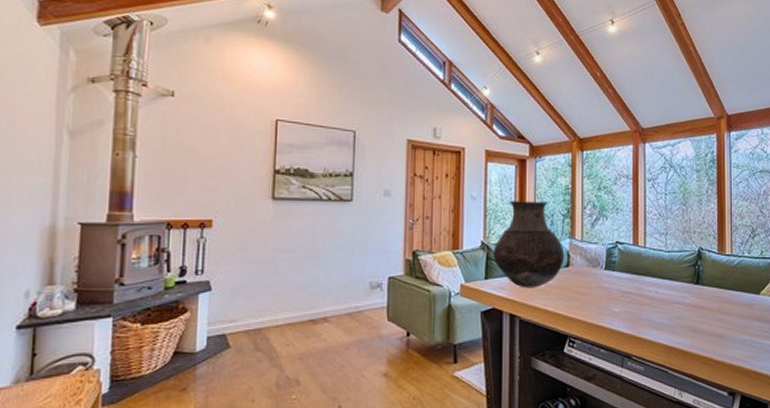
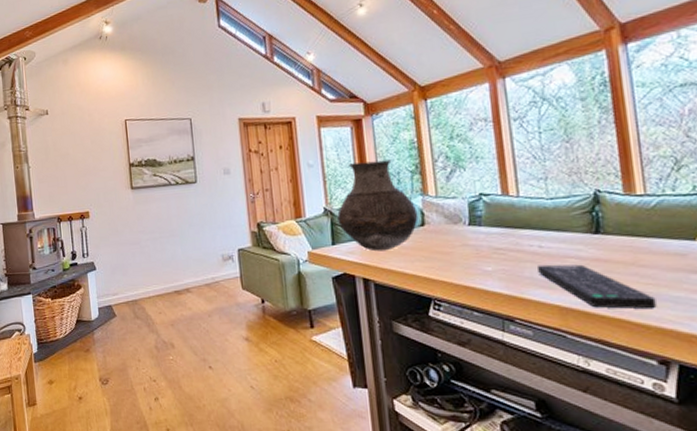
remote control: none [653,308,731,349] -> present [538,264,657,309]

